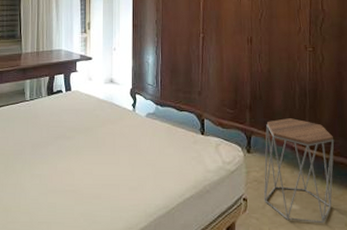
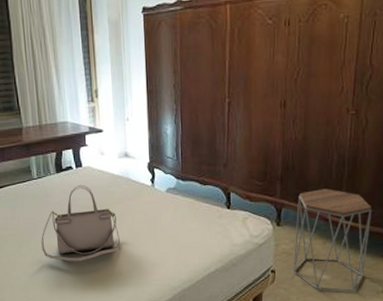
handbag: none [26,107,102,184] -> present [41,184,121,261]

